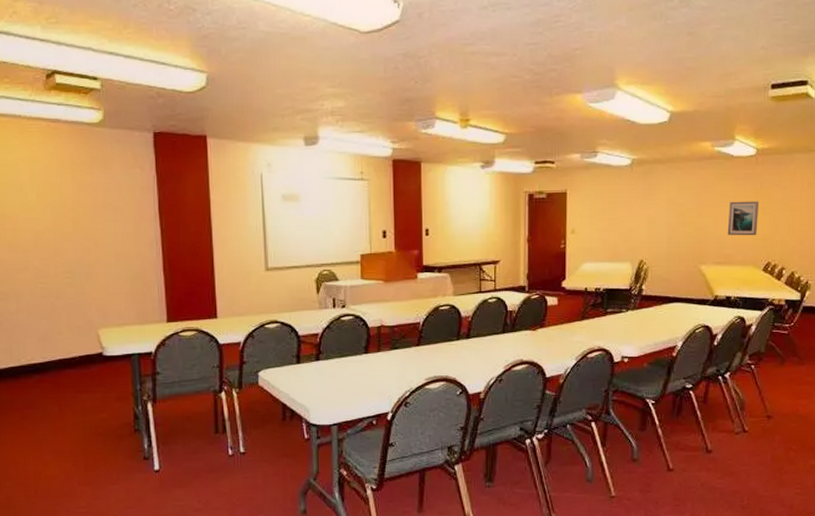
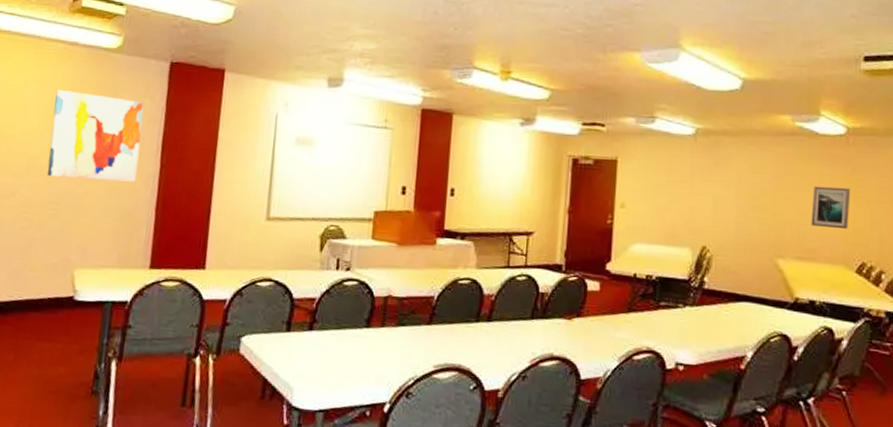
wall art: none [47,166,141,248] -> present [46,89,145,182]

